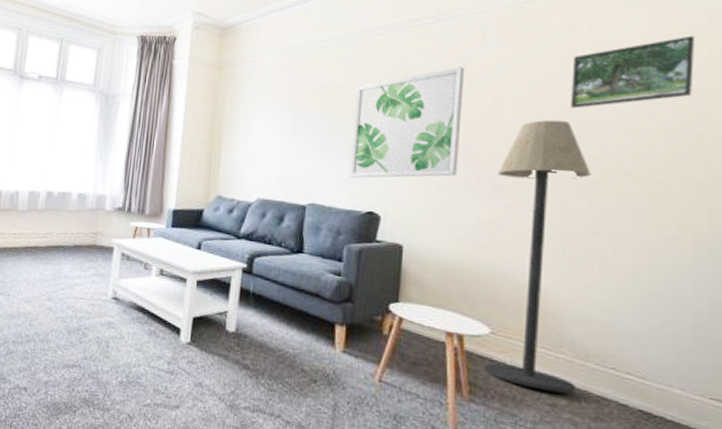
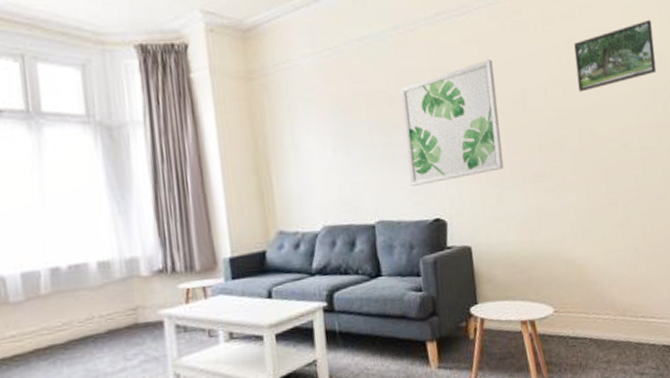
floor lamp: present [485,120,591,393] -> none [535,105,622,352]

